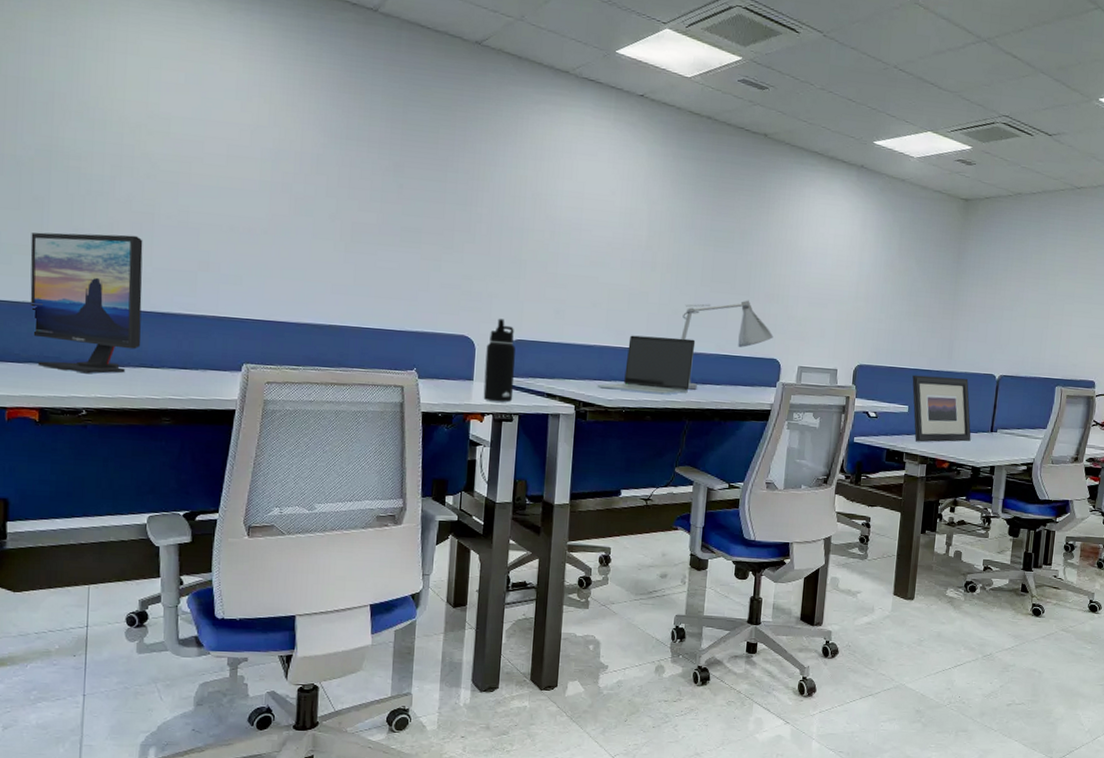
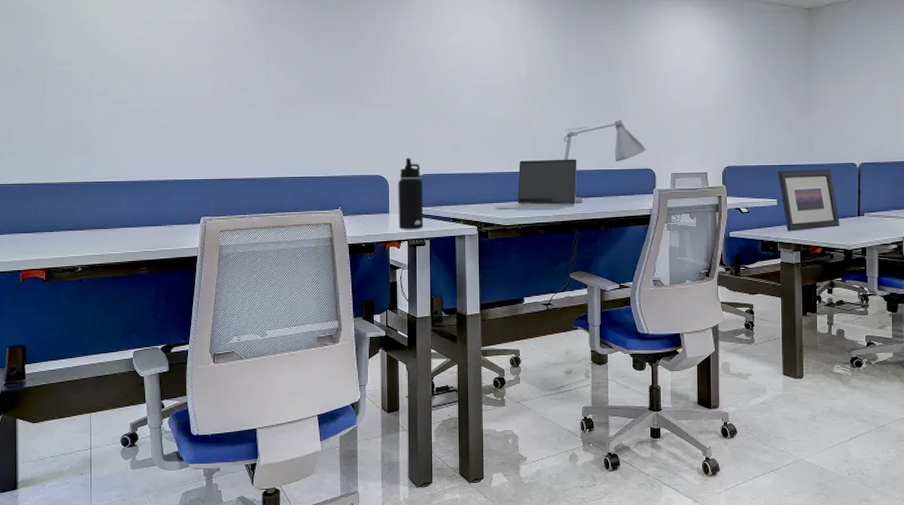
computer monitor: present [30,232,143,374] -> none [33,121,121,237]

